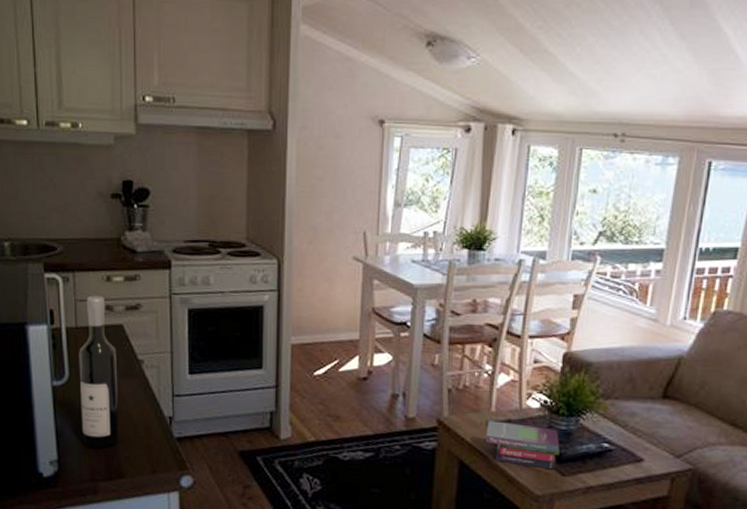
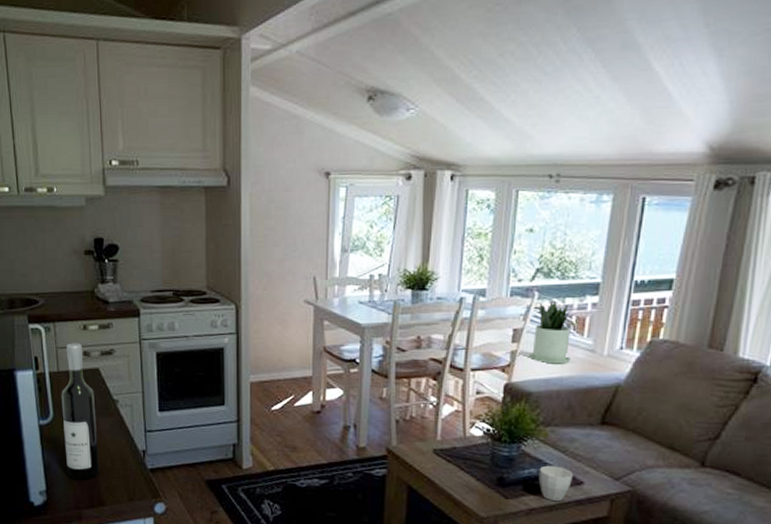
books: present [485,420,560,470] -> none [432,448,503,493]
planter: none [589,267,635,334] -> present [529,302,572,364]
cup: none [597,440,634,479] -> present [538,465,574,501]

